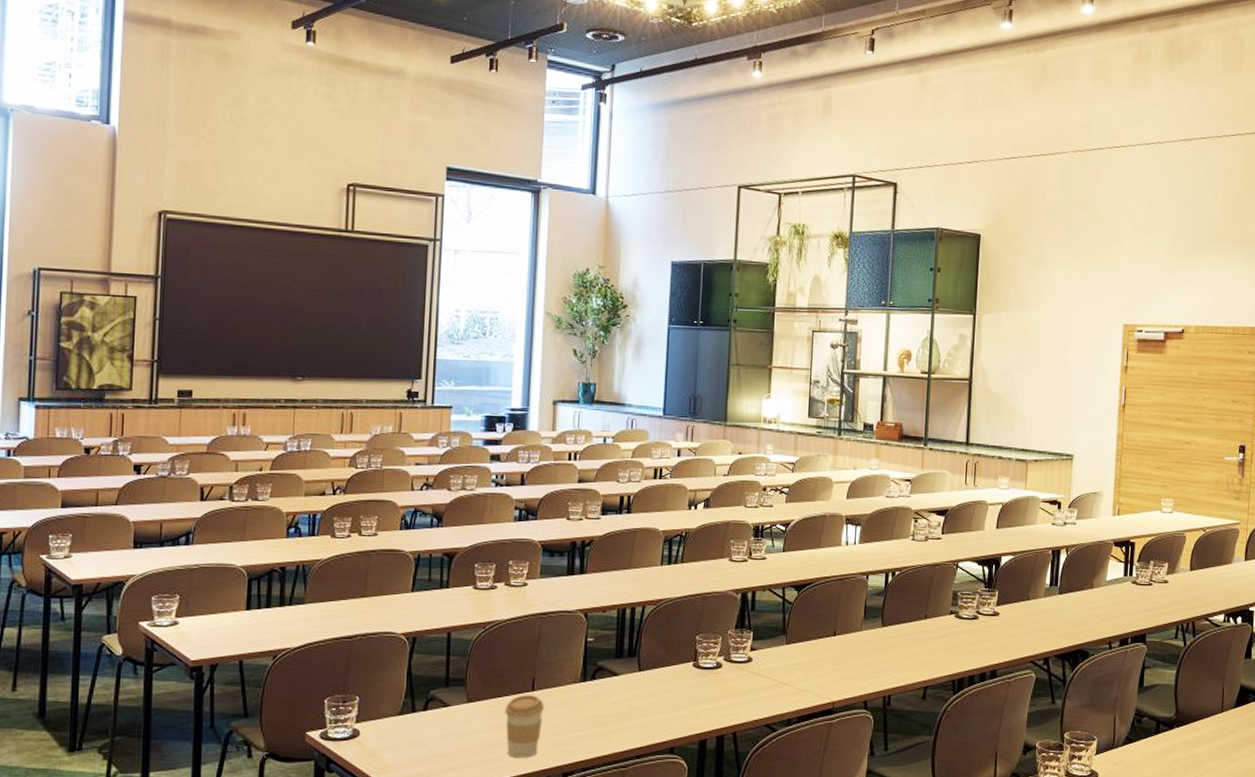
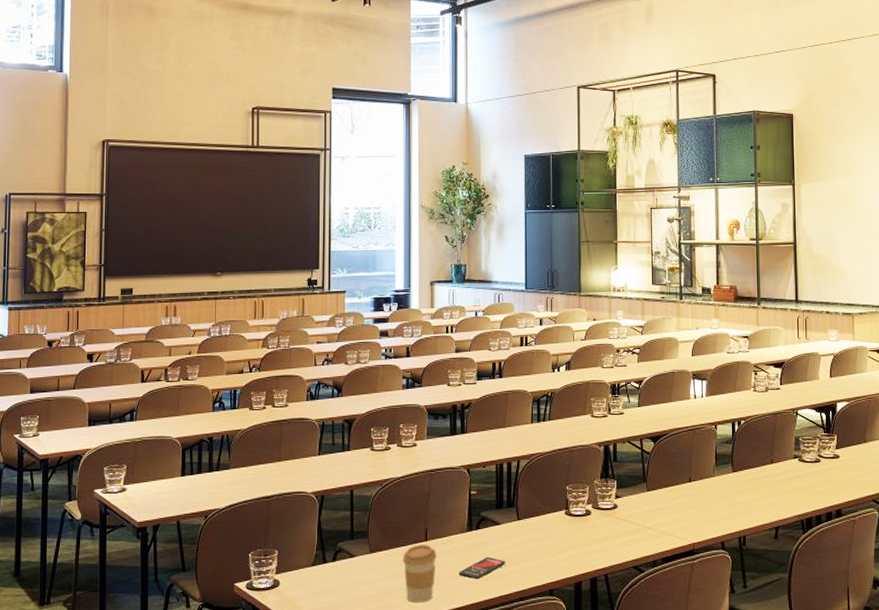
smartphone: none [568,710,623,735] -> present [459,557,506,580]

